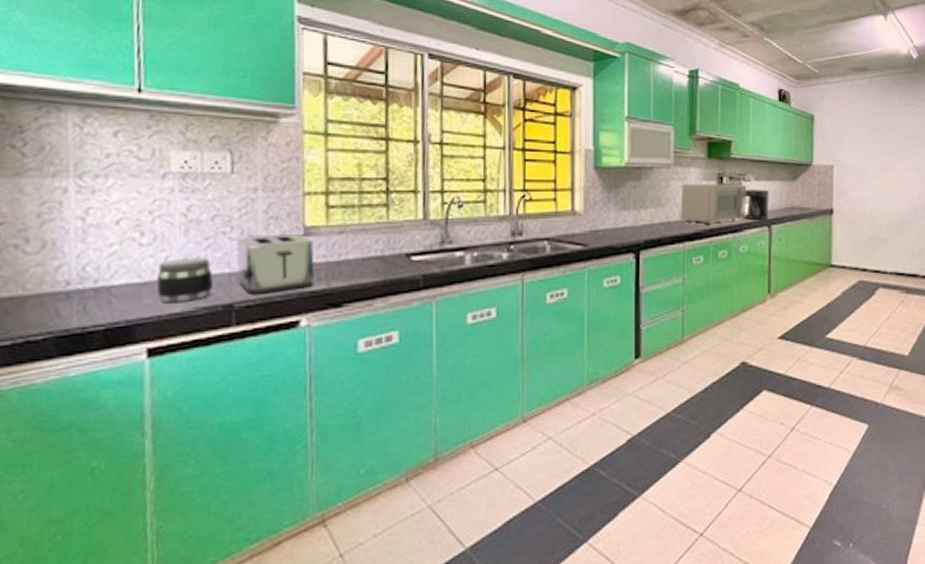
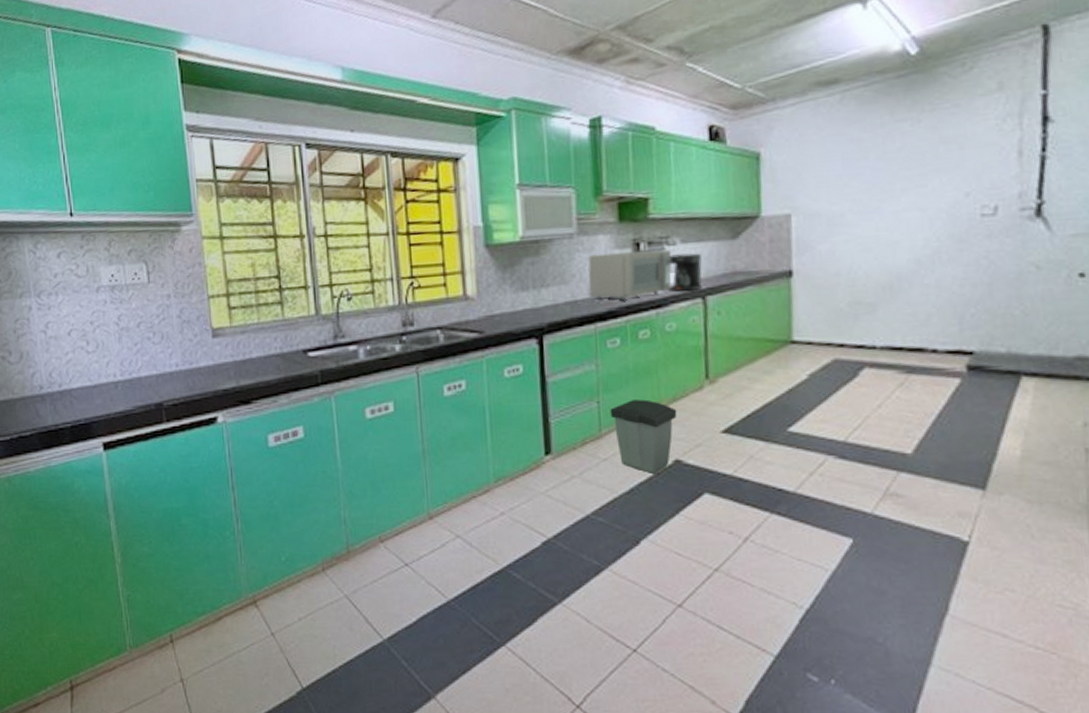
jar: present [156,257,213,304] -> none [102,361,145,403]
toaster: present [236,234,314,296] -> none [159,336,225,395]
trash can: none [692,310,745,375] -> present [610,399,677,475]

